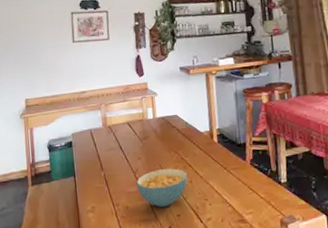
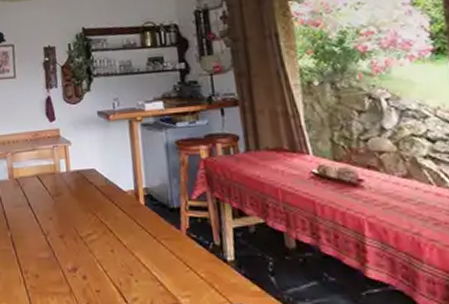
cereal bowl: present [136,168,188,208] -> none [47,233,109,280]

